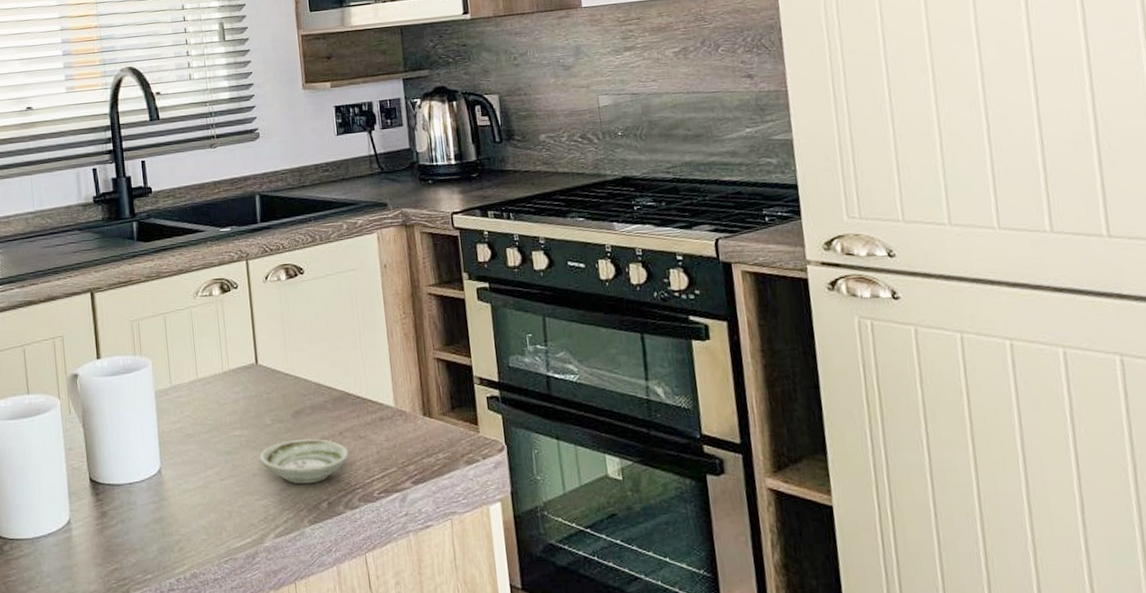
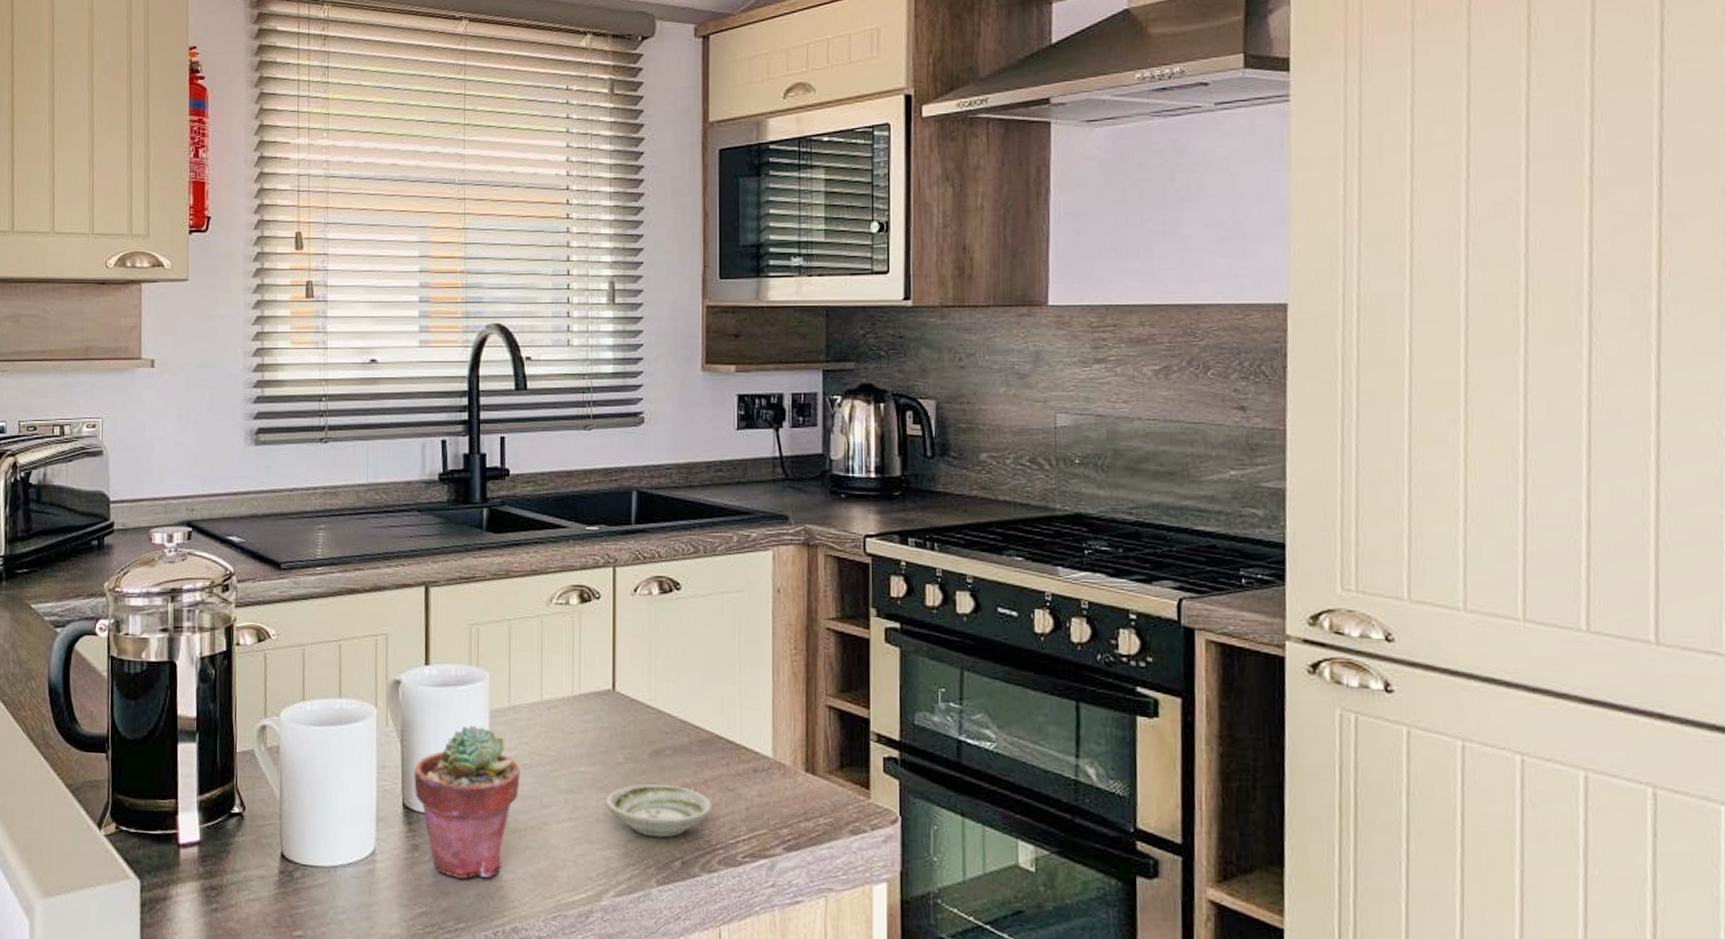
potted succulent: none [96,406,186,537] -> present [414,725,520,880]

